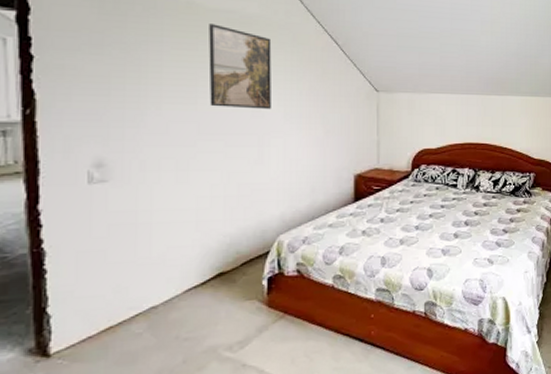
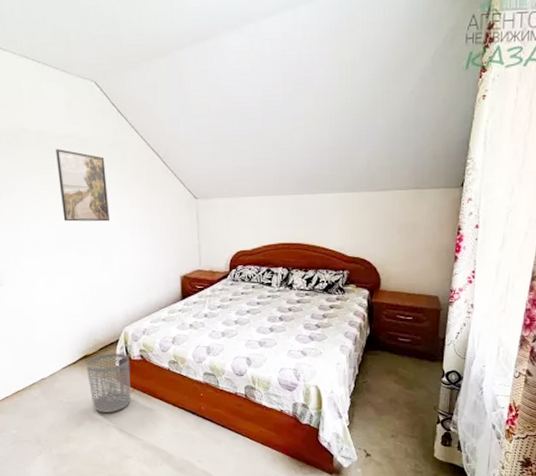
waste bin: none [220,268,282,349] -> present [86,353,131,413]

